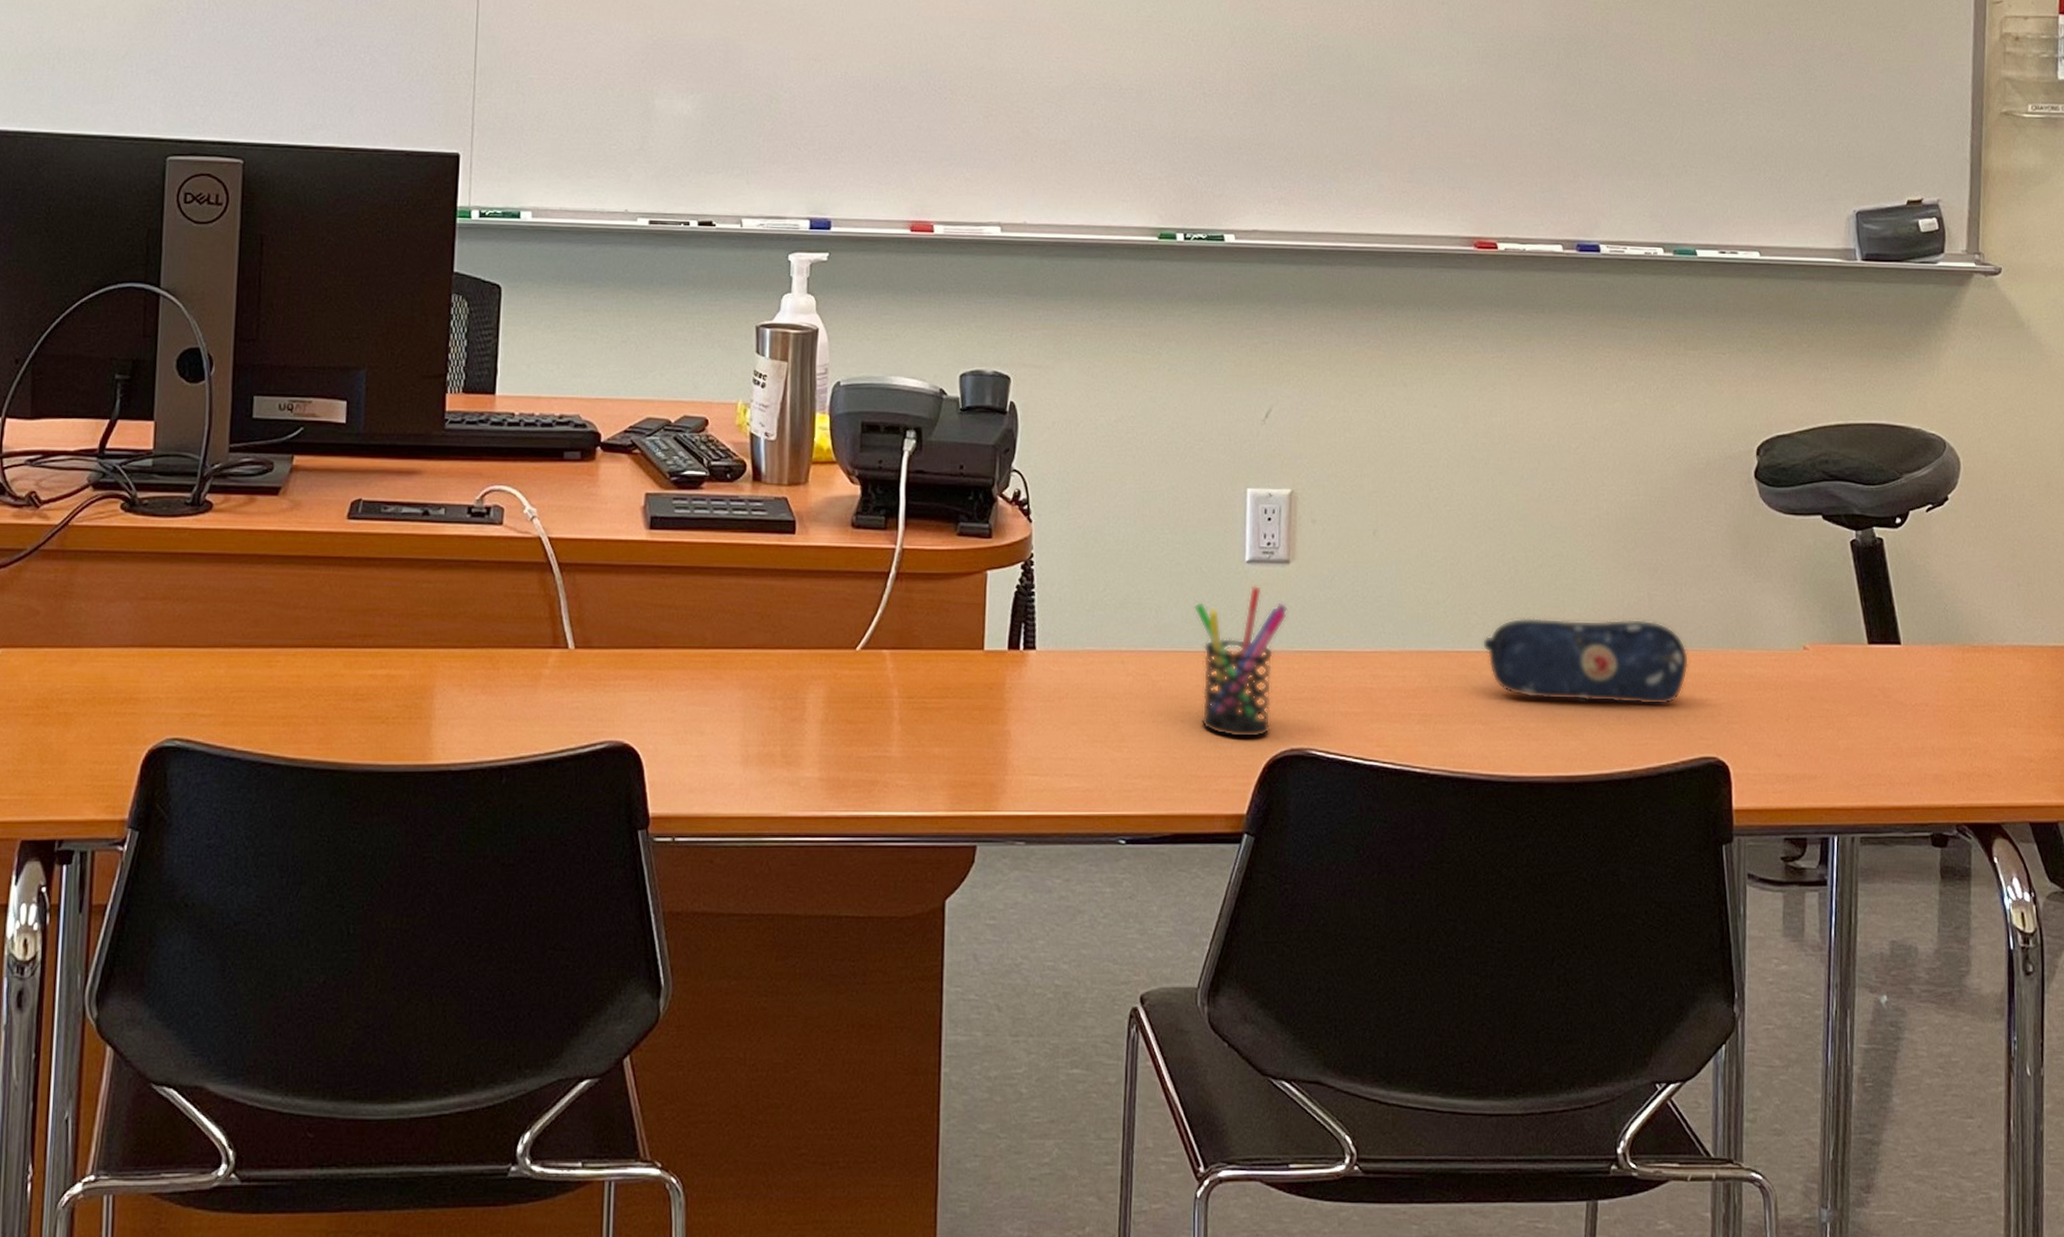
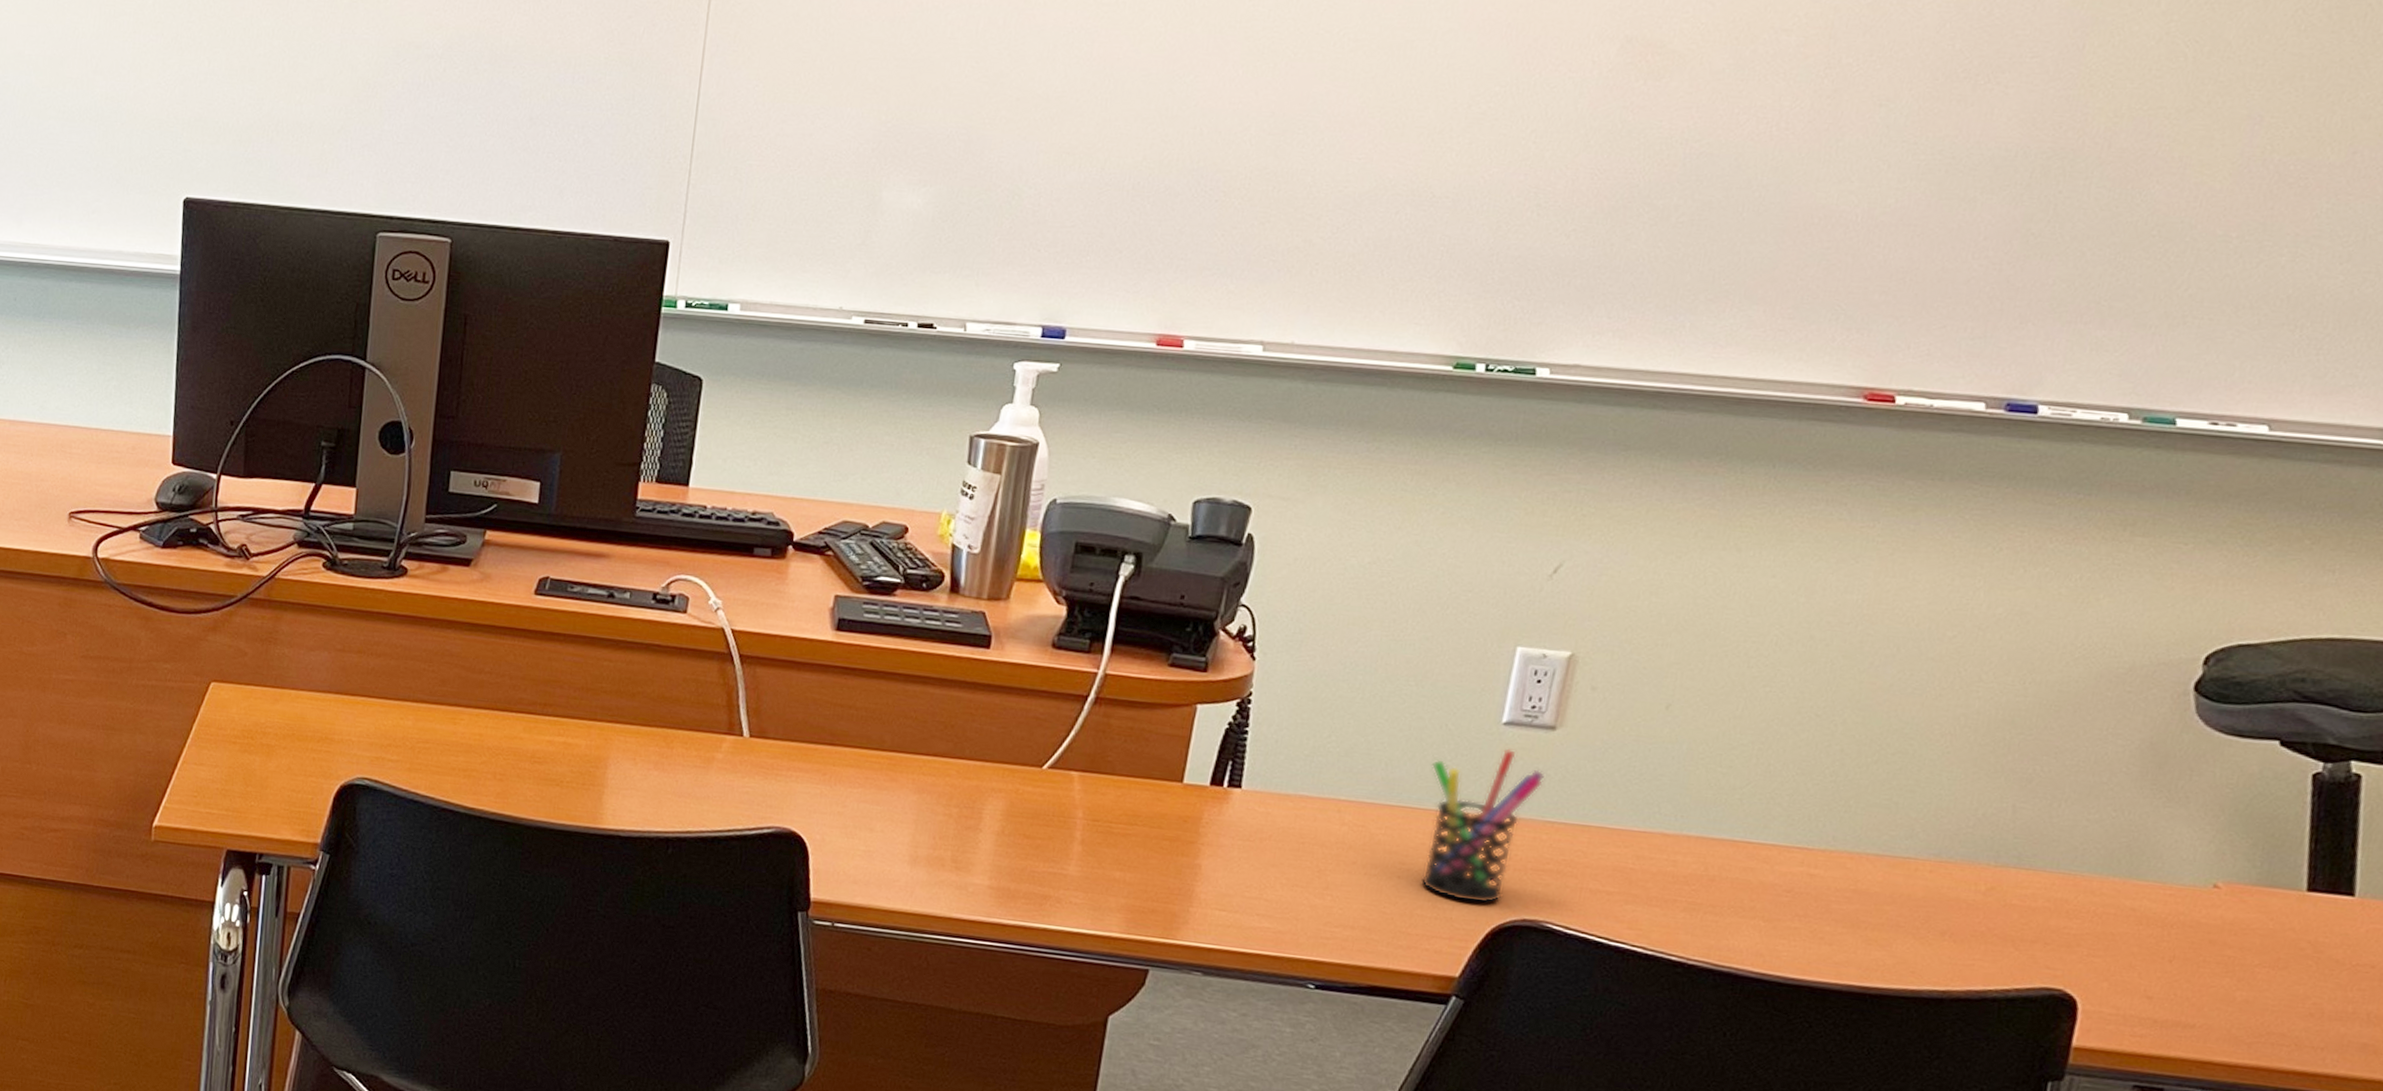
pencil case: present [1482,618,1690,706] -> none [1780,814,2053,928]

